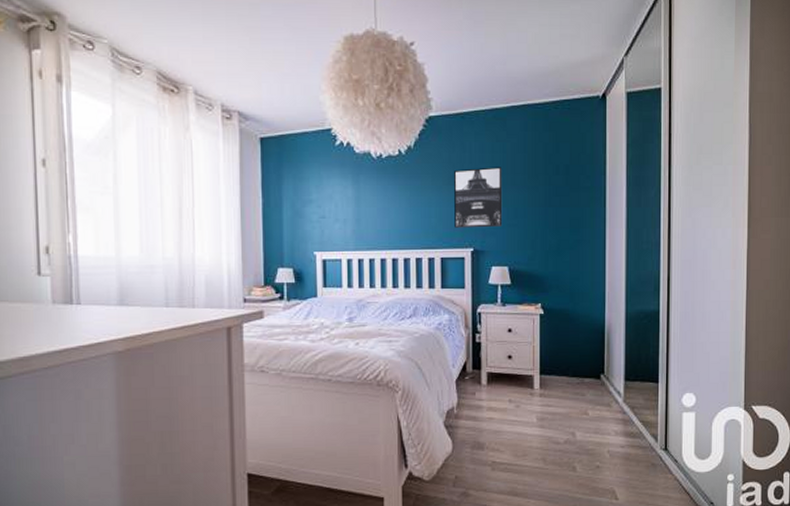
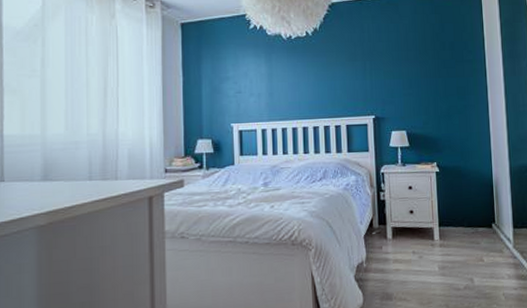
wall art: present [454,167,503,228] -> none [355,44,399,98]

